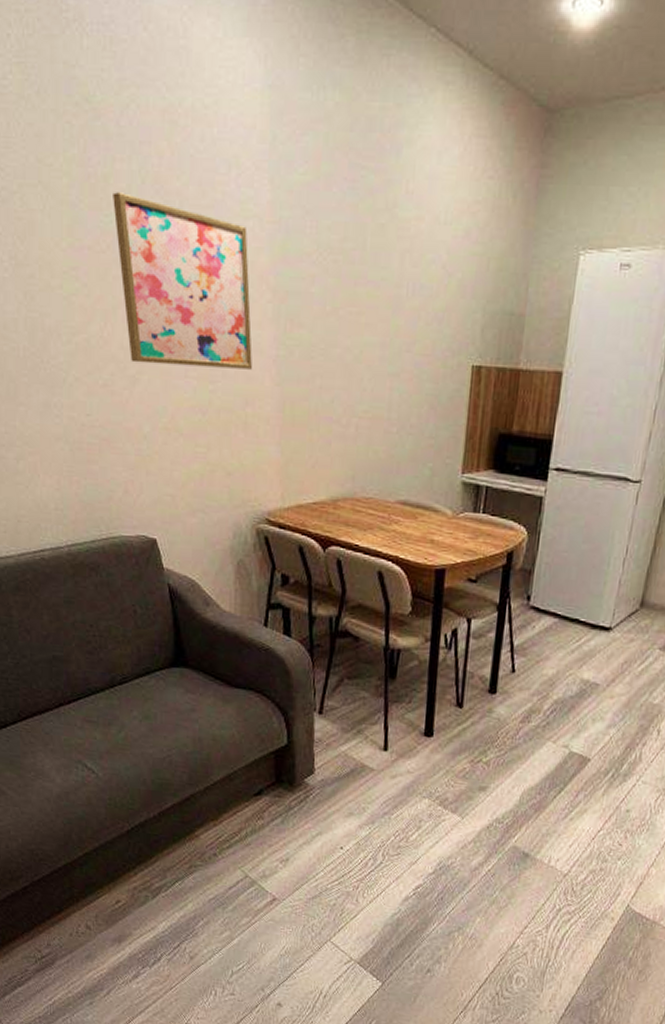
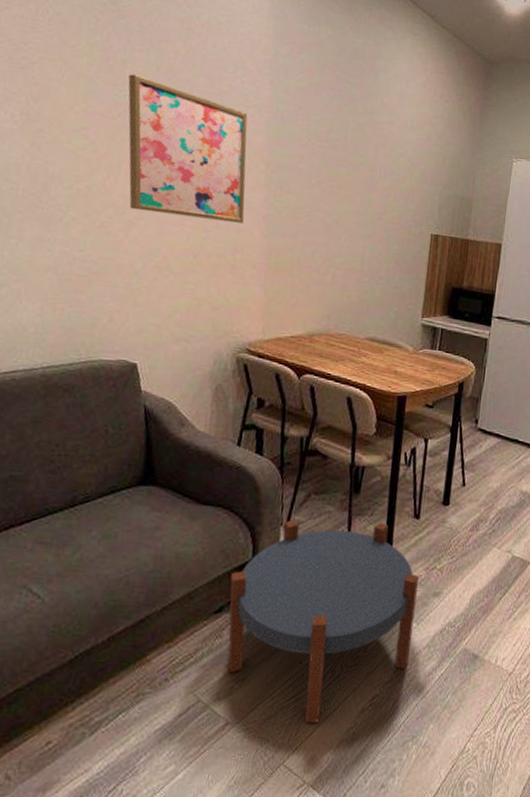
side table: none [267,704,463,907] -> present [227,519,419,724]

